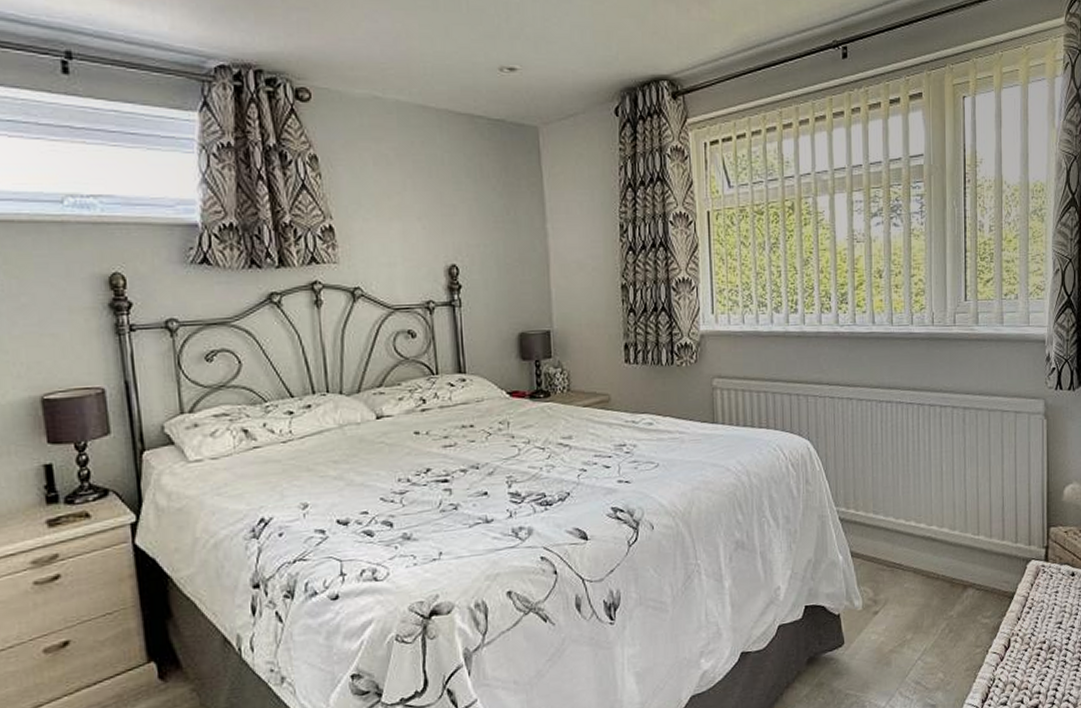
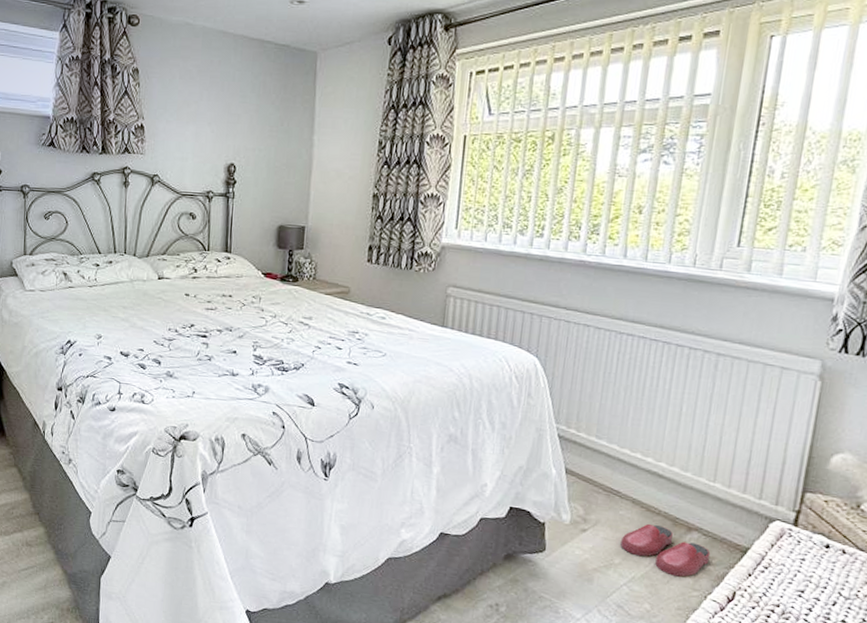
slippers: none [910,590,985,638] -> present [620,523,711,577]

